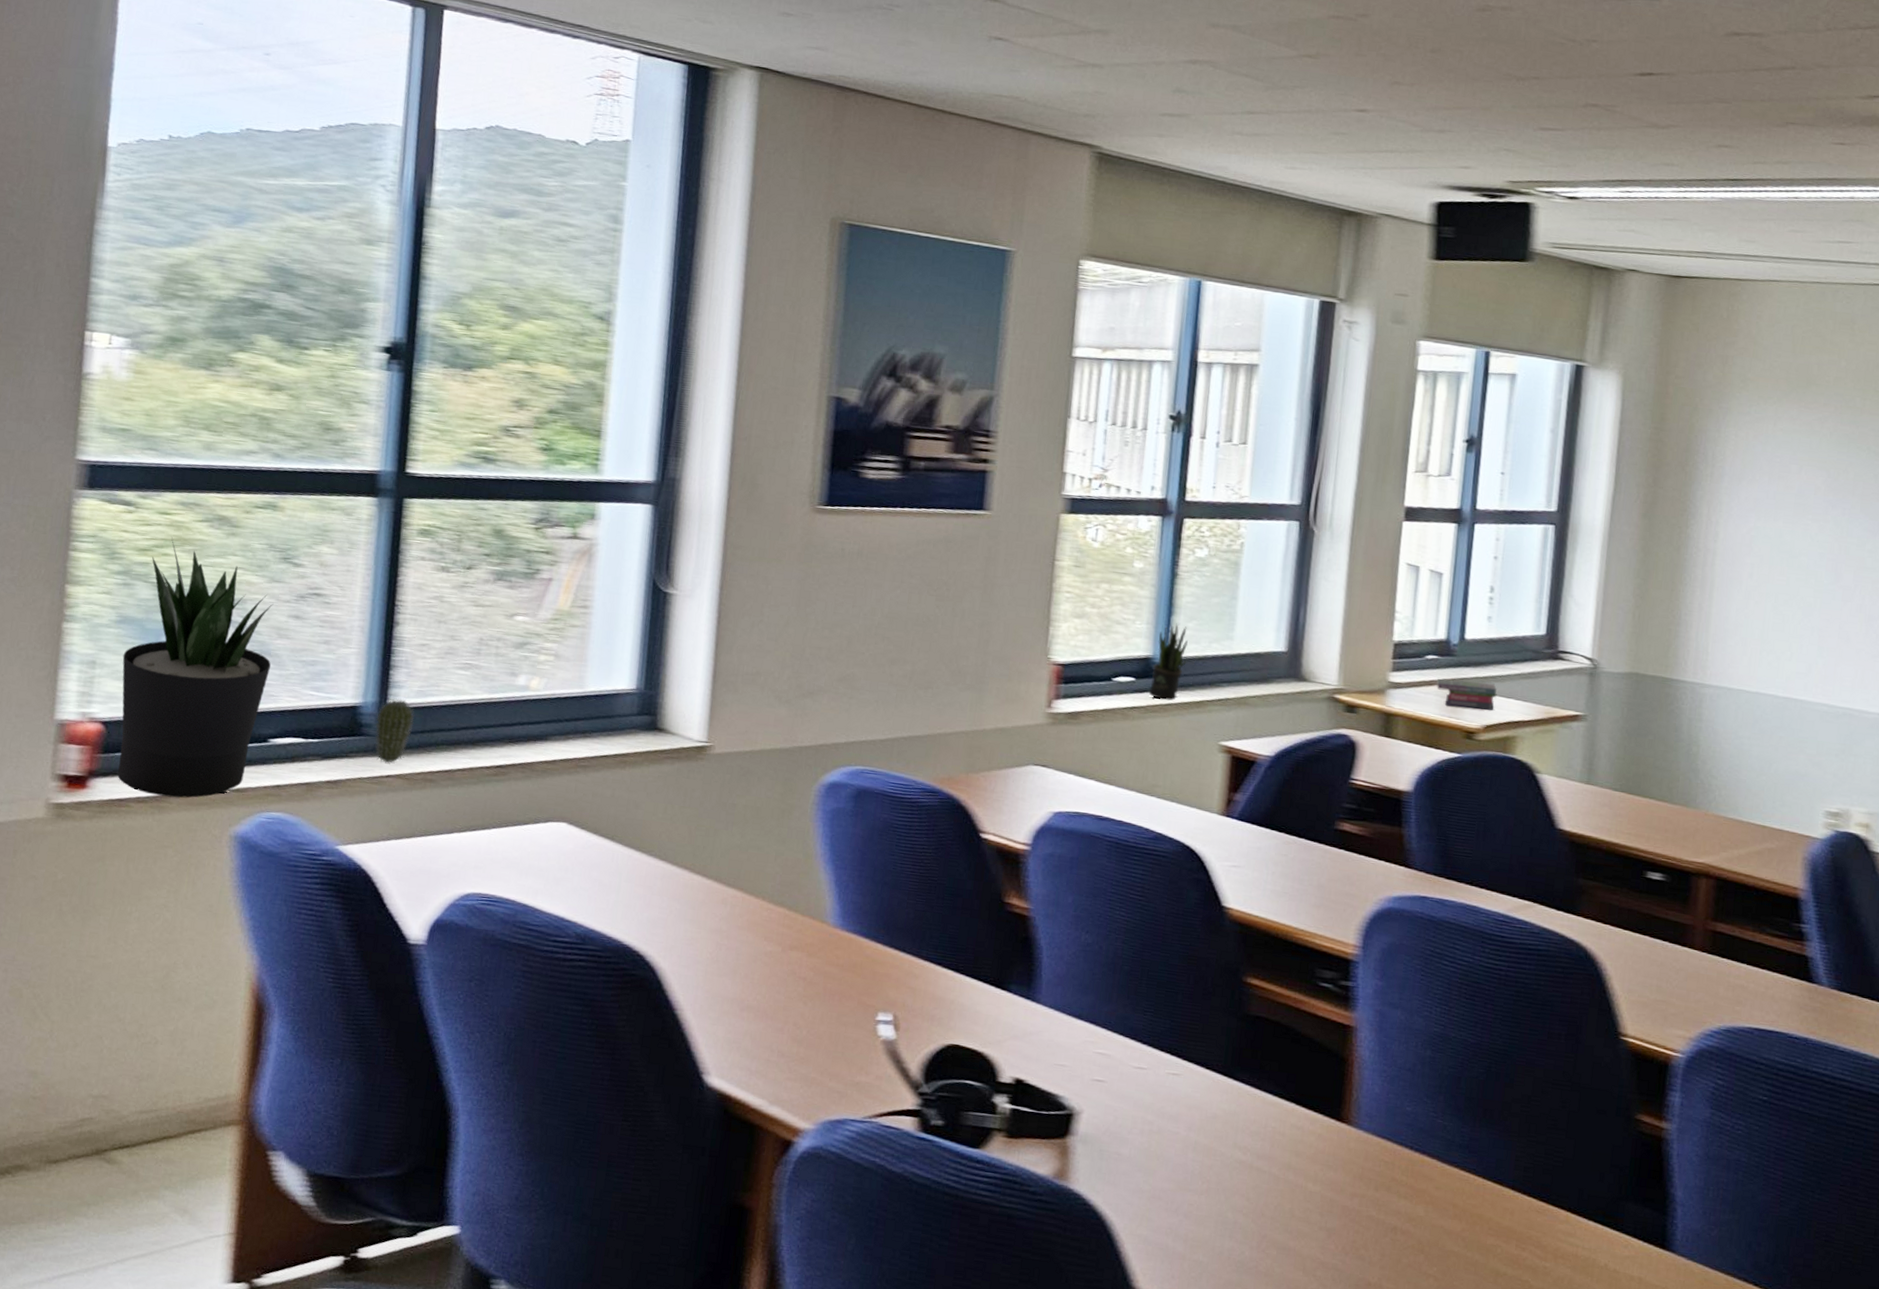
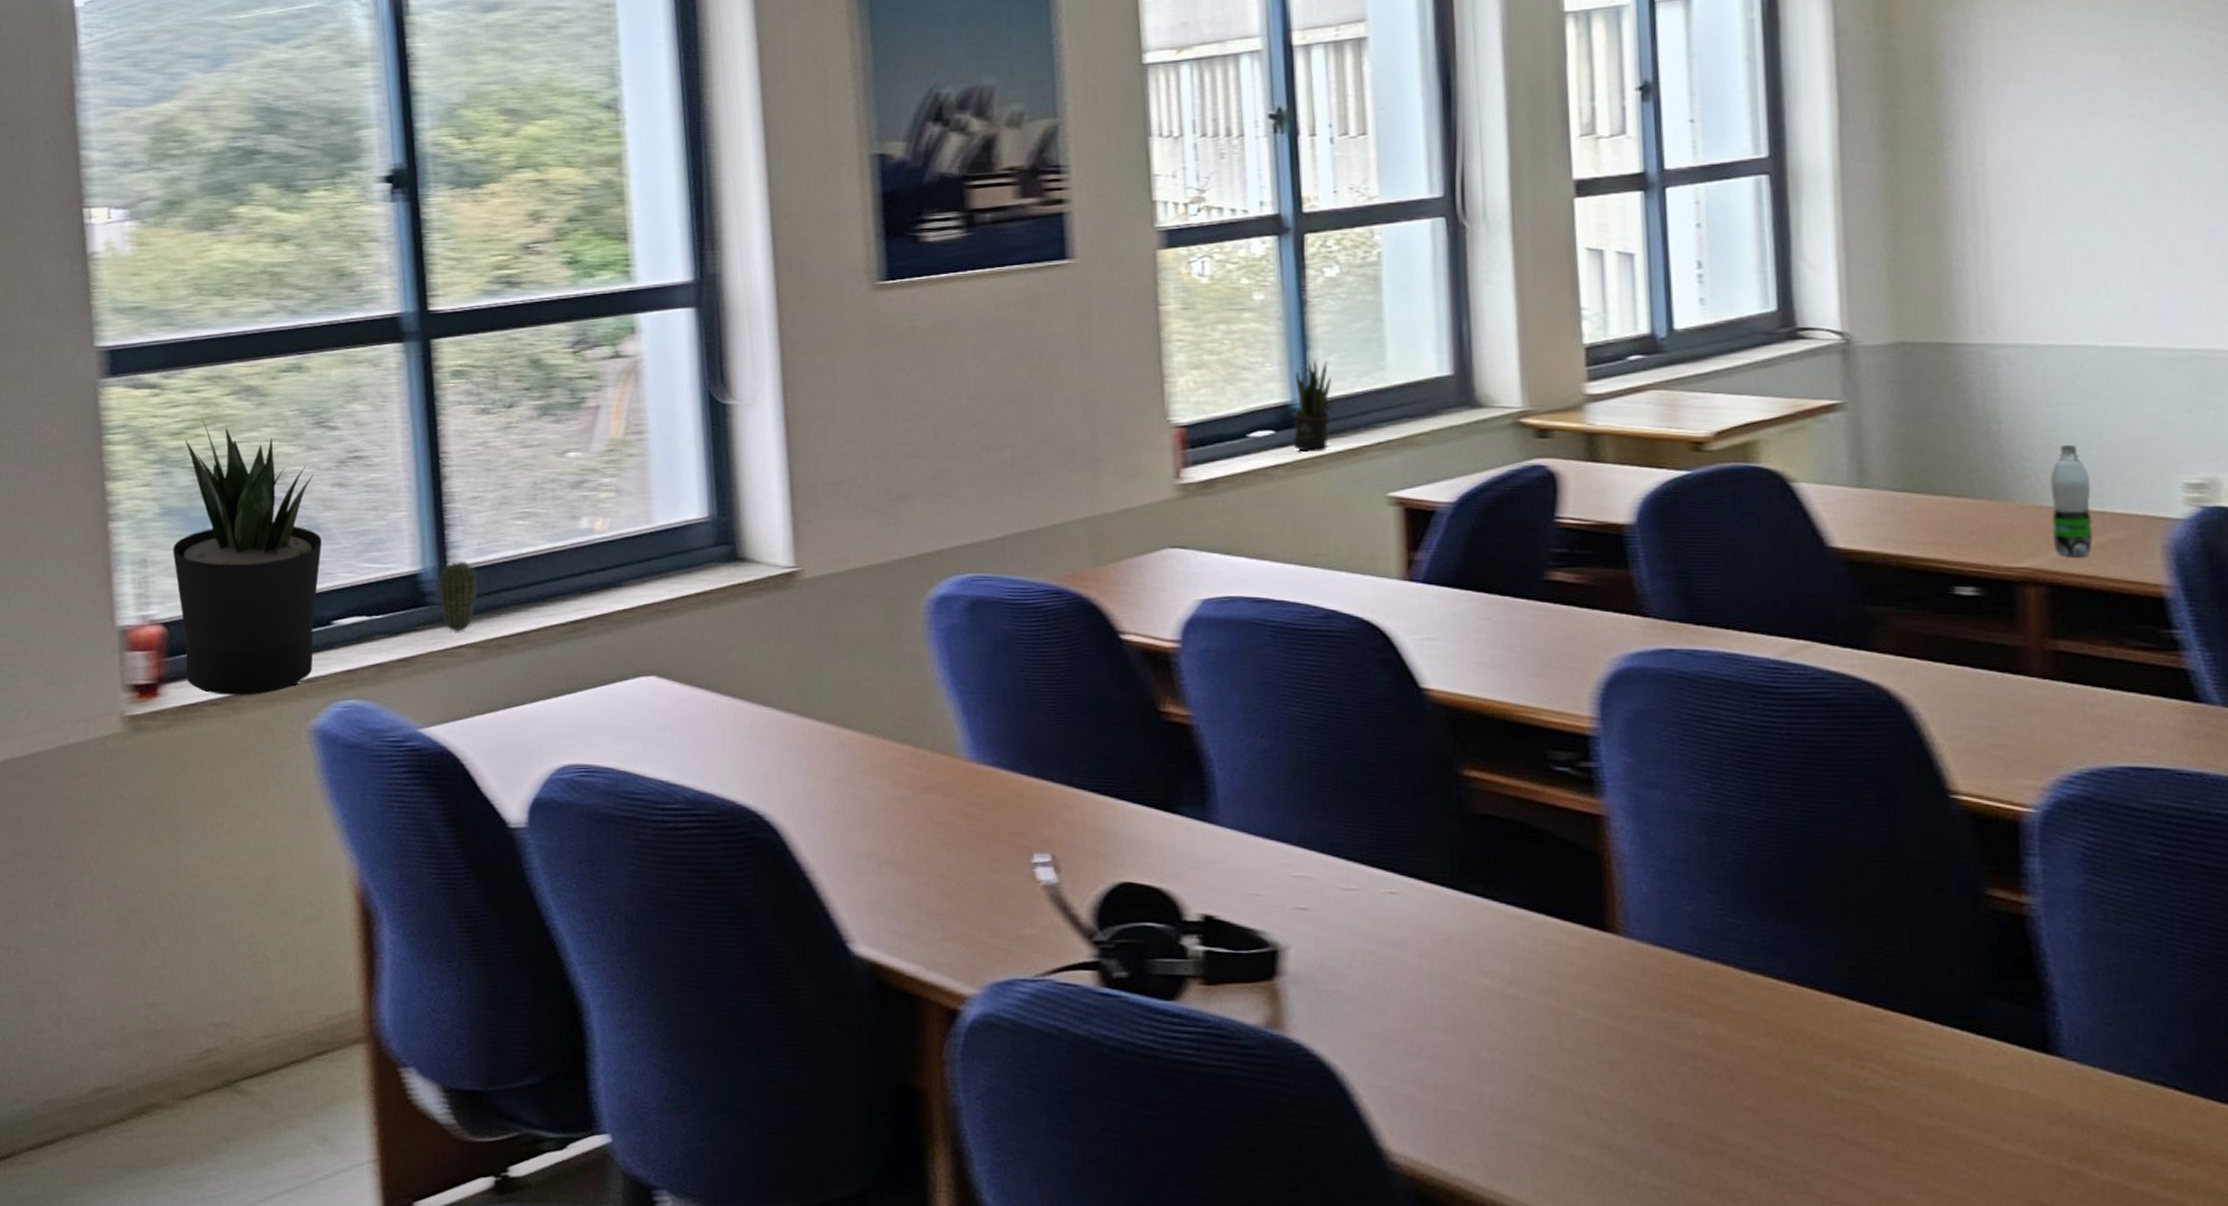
books: present [1437,678,1497,710] -> none [1647,379,1726,414]
bottle: none [1724,769,1758,859] -> present [2050,444,2093,557]

